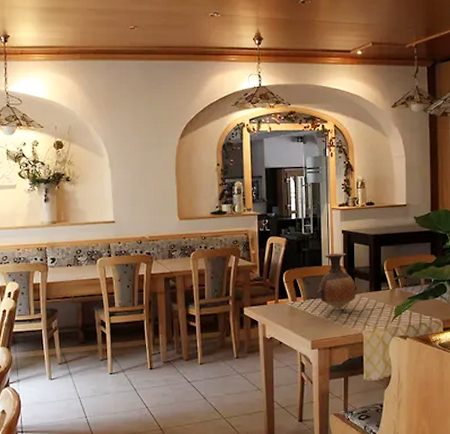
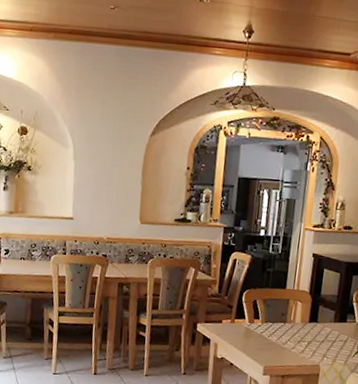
vase: present [316,253,357,309] -> none [275,276,321,337]

